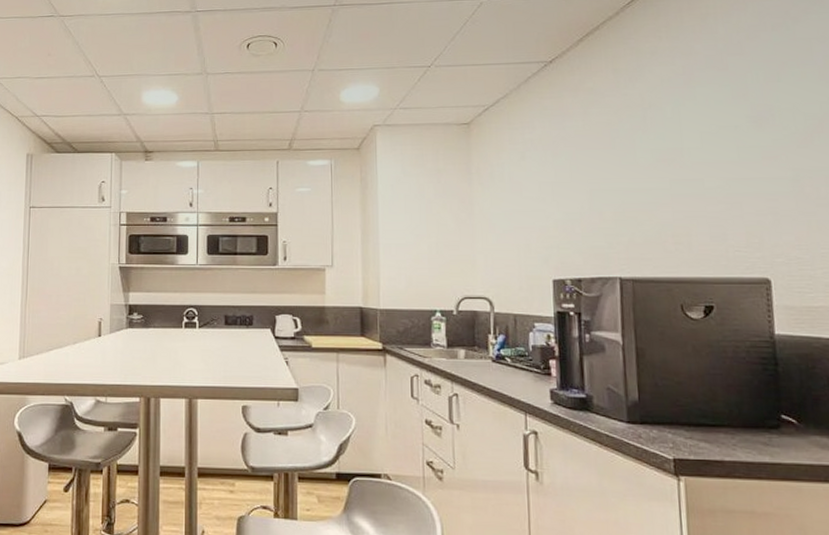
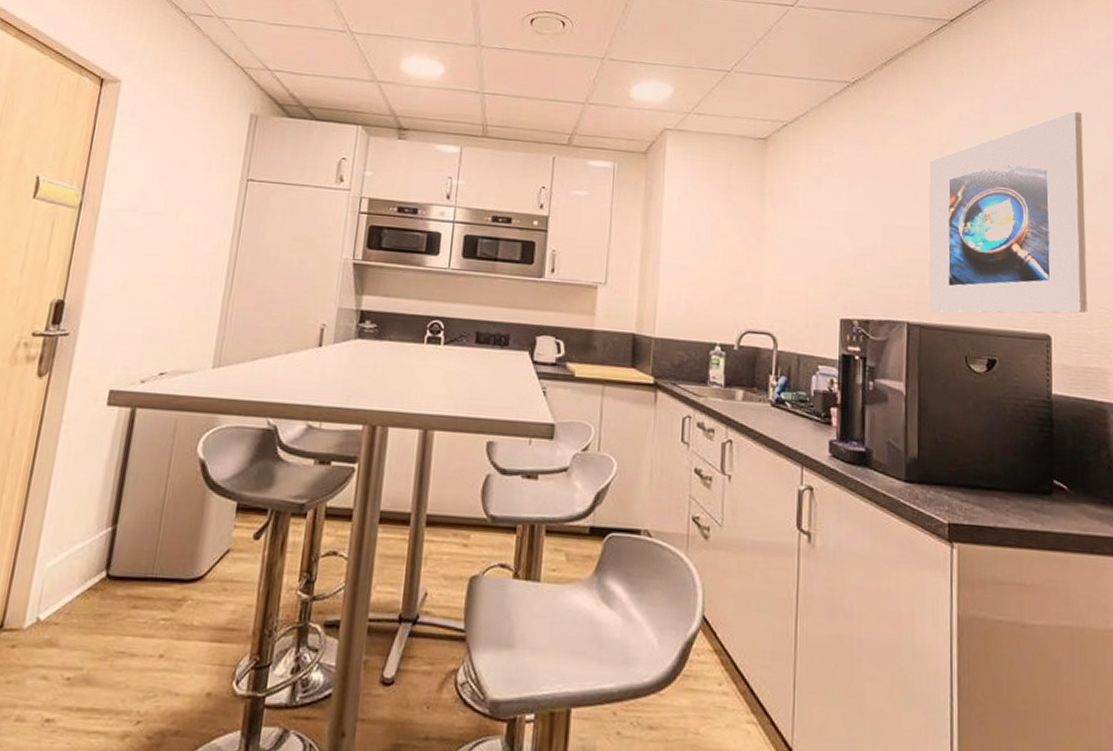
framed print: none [631,60,809,266] -> present [928,111,1087,313]

